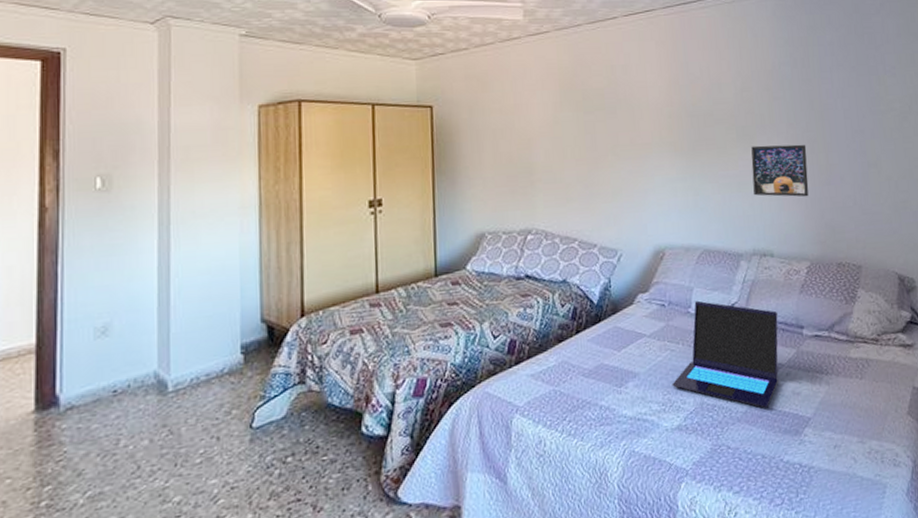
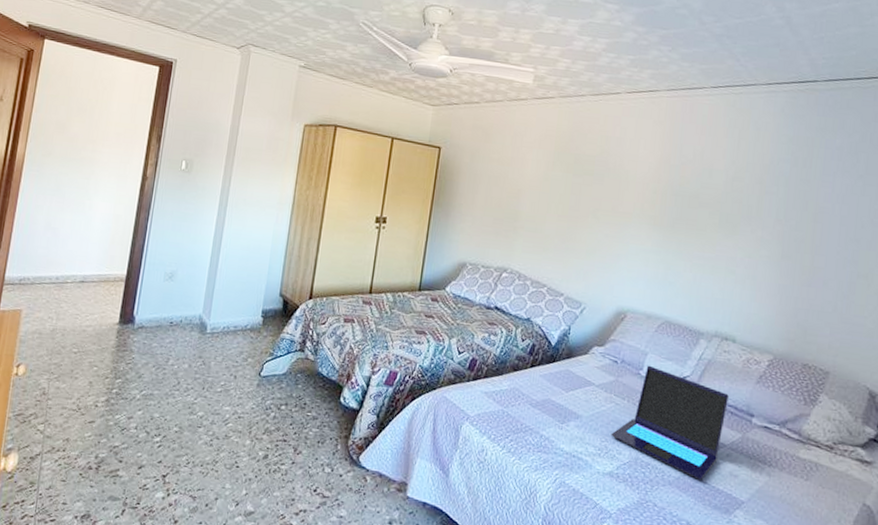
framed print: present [751,144,809,197] -> none [726,234,792,294]

